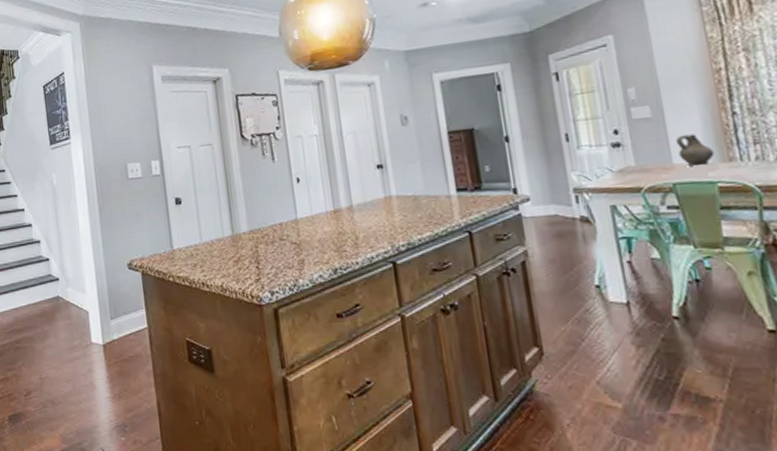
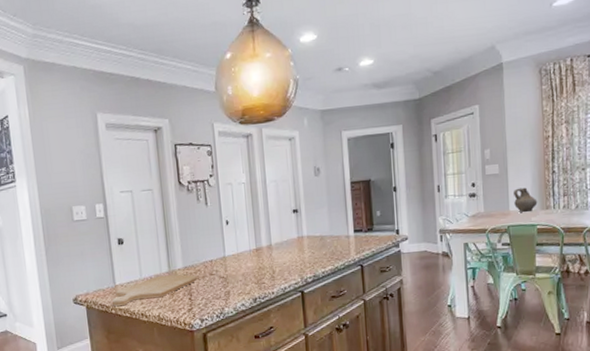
chopping board: none [168,239,266,274] -> present [111,275,198,307]

